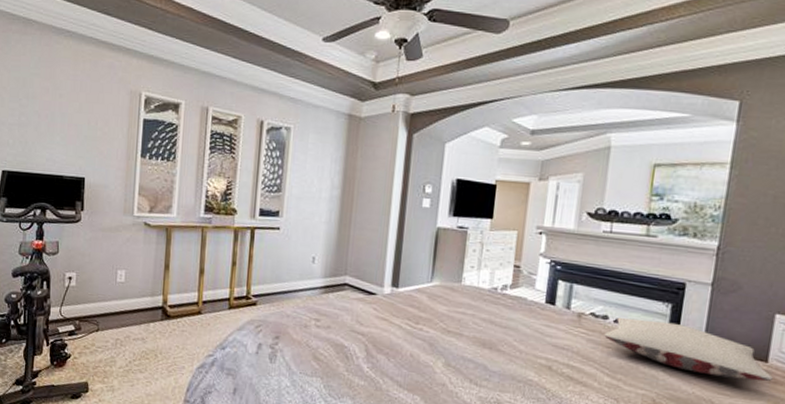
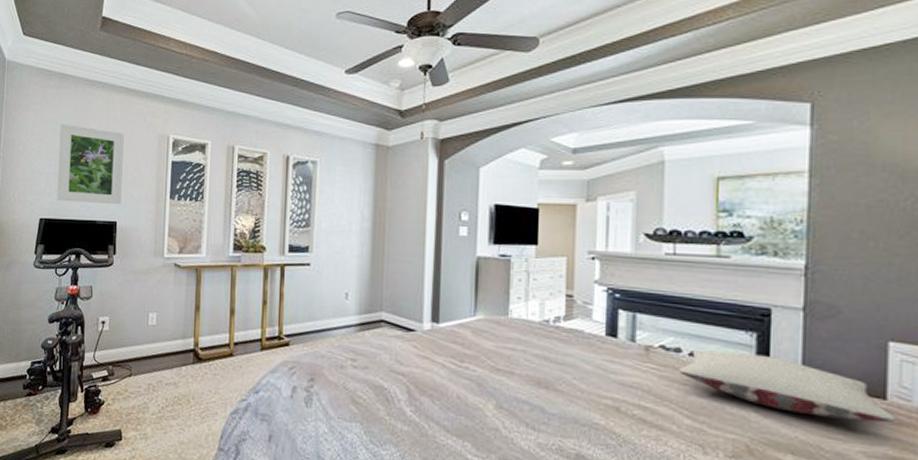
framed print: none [20,72,94,161] -> present [57,124,124,205]

